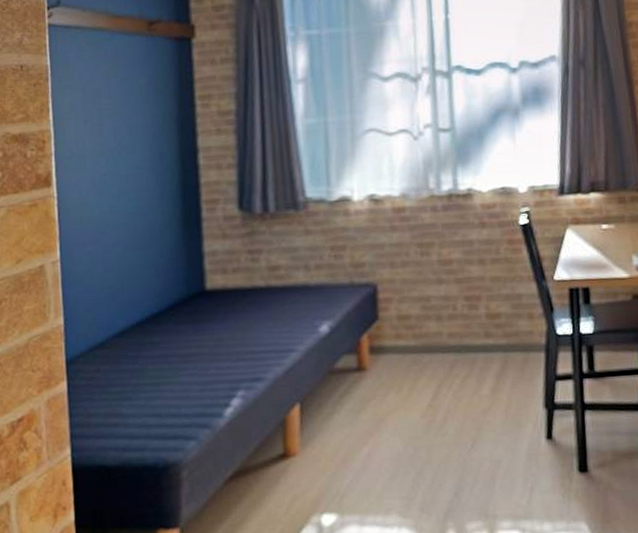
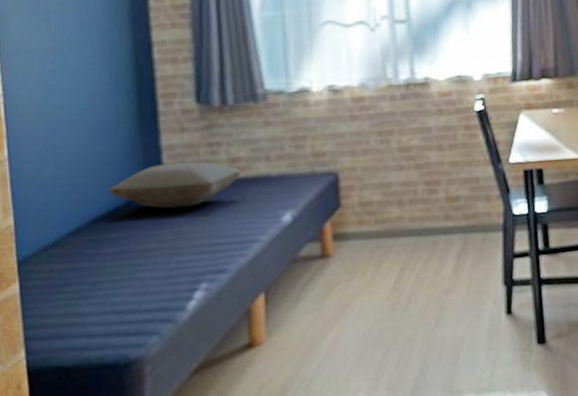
pillow: none [152,268,281,315] -> present [108,162,241,209]

